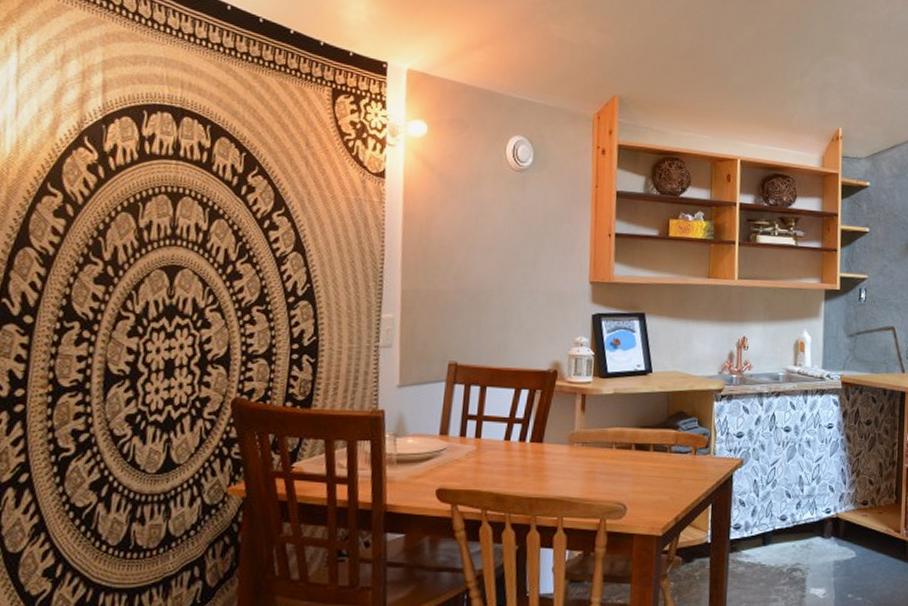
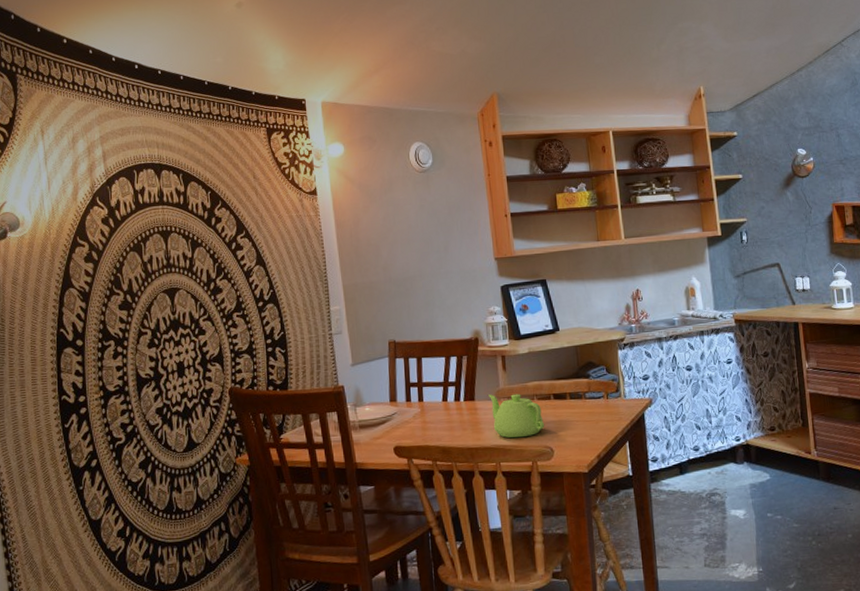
teapot: none [560,437,621,491] -> present [488,394,545,438]

